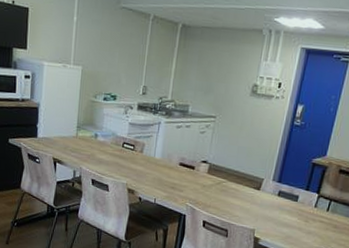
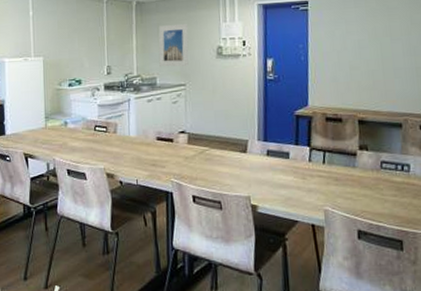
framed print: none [194,53,230,100] -> present [158,23,189,67]

